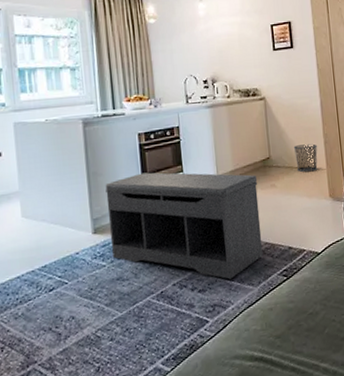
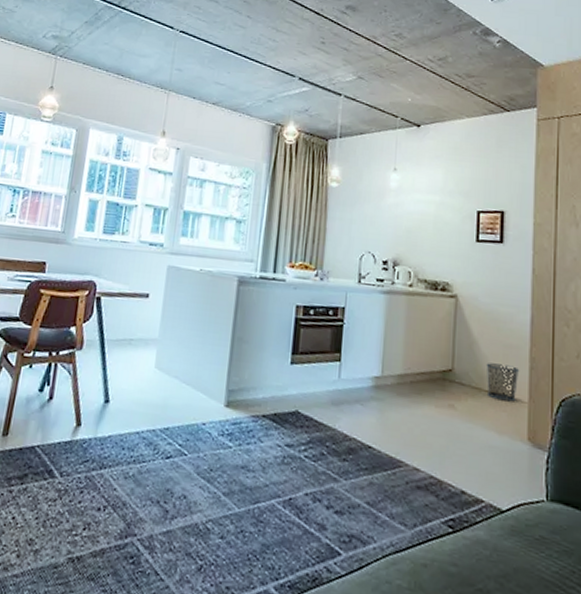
bench: present [105,172,264,280] -> none [242,350,432,510]

